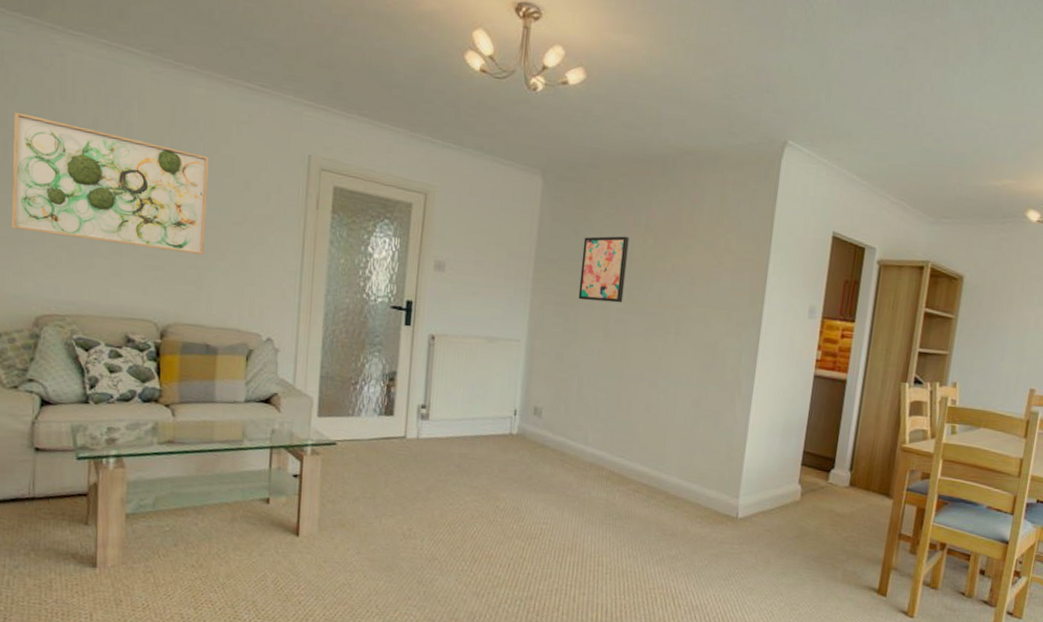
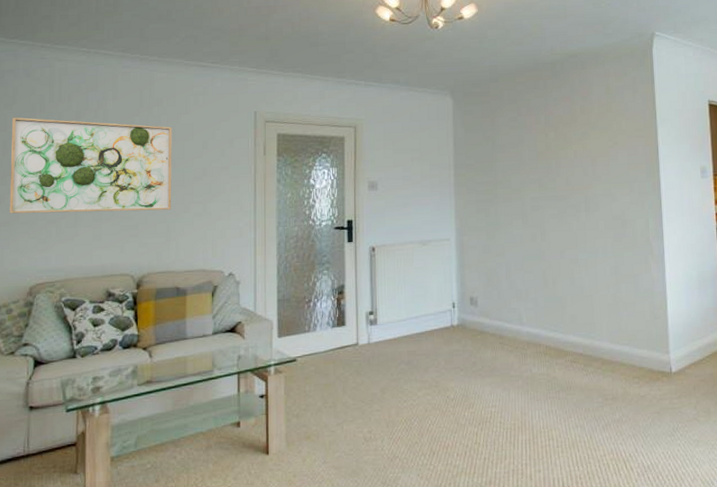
wall art: present [578,236,629,303] -> none [494,134,535,195]

